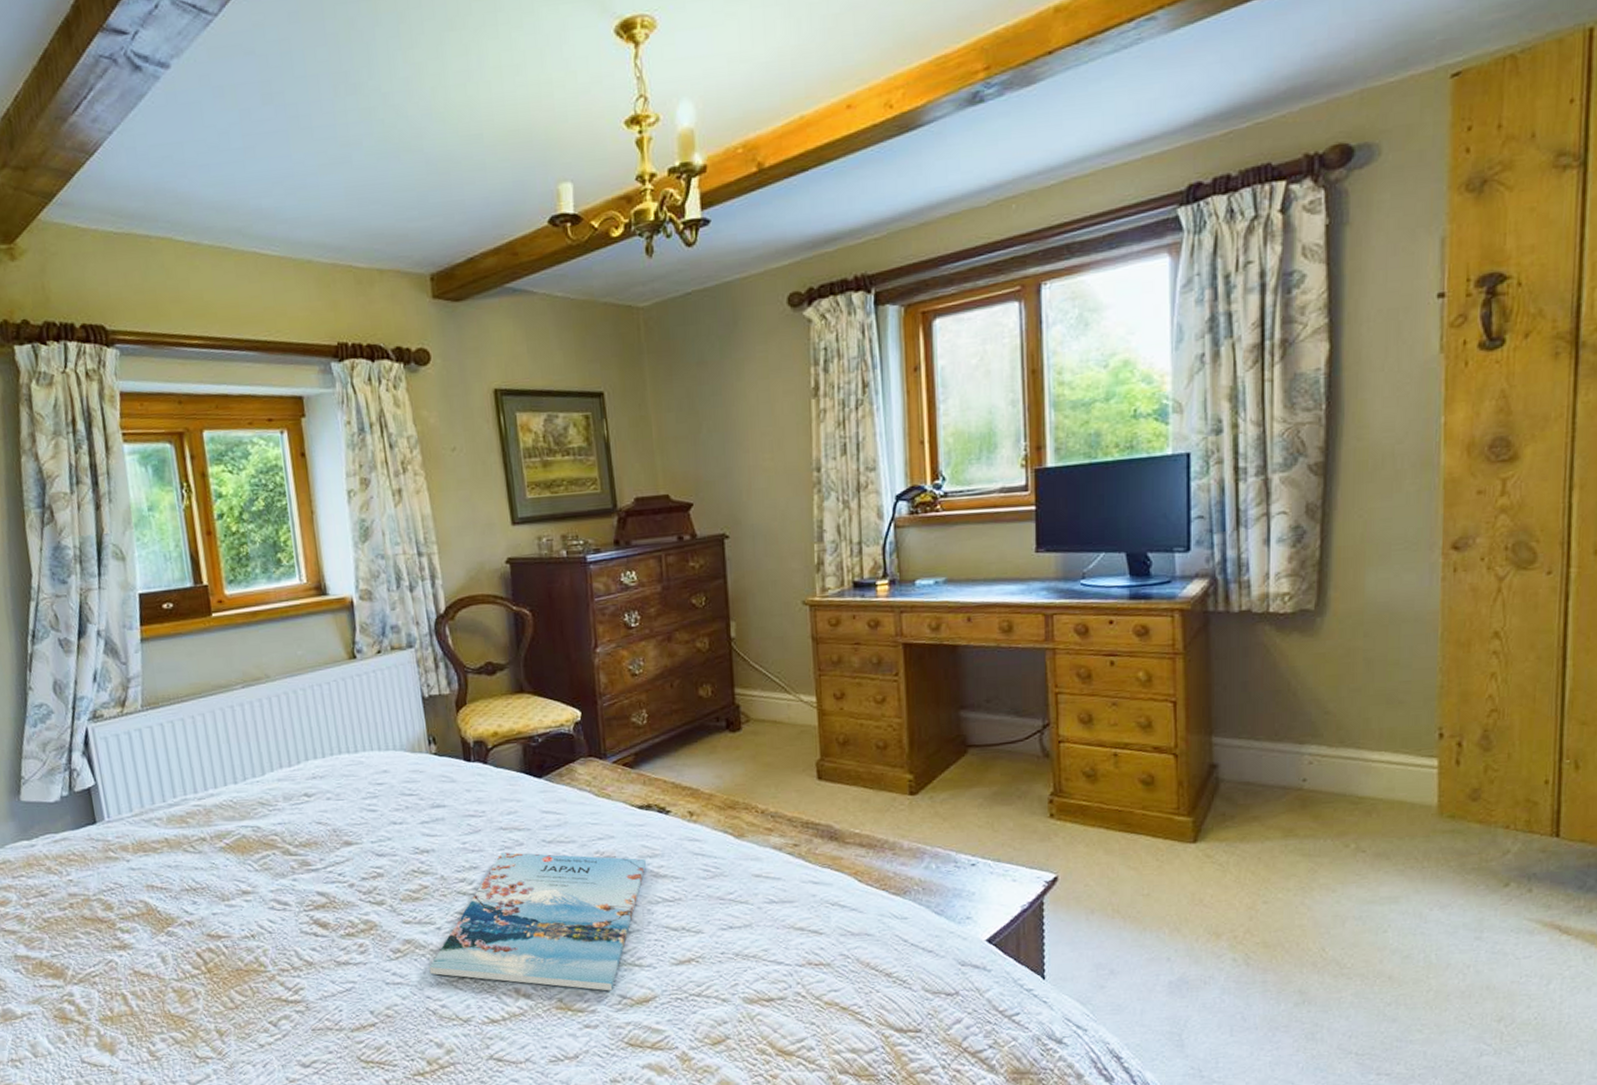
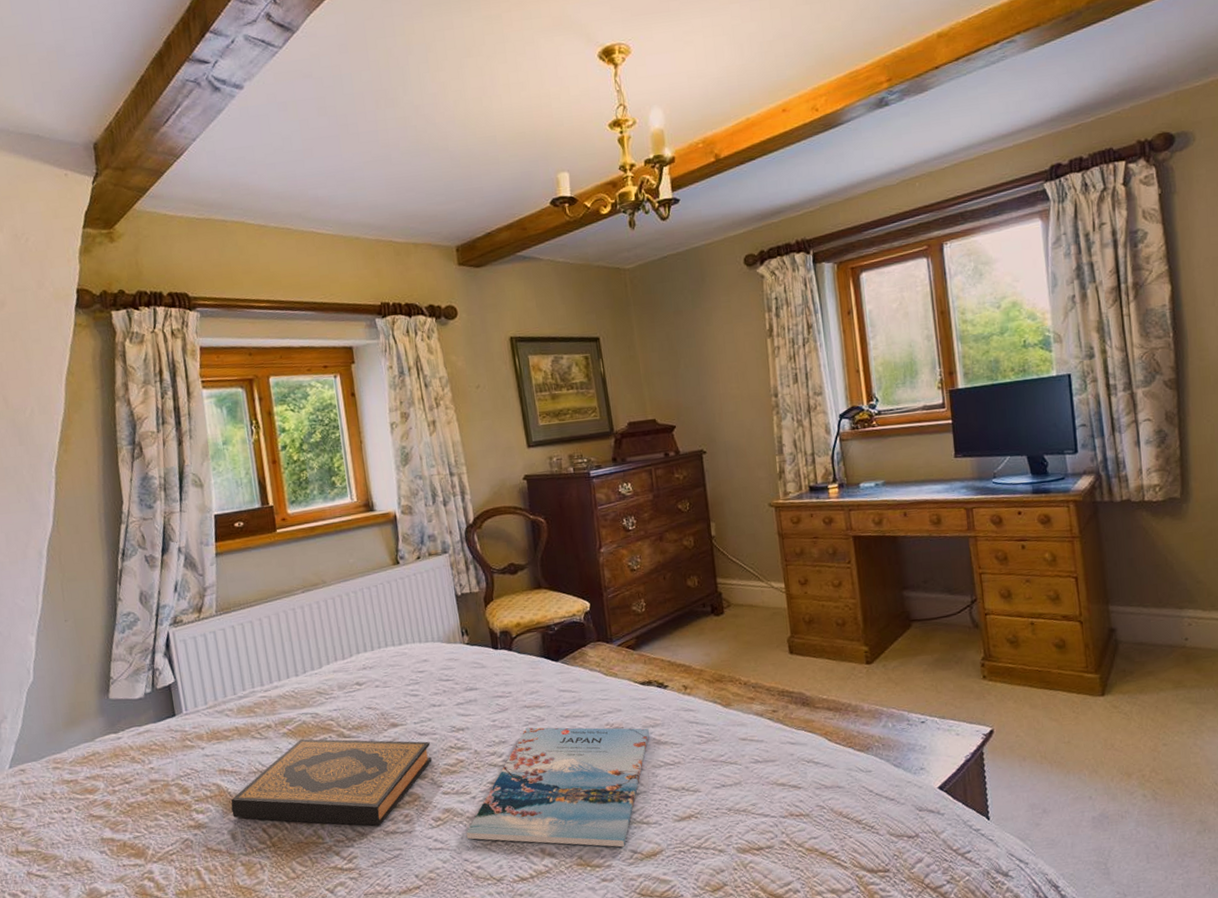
hardback book: none [160,854,391,955] -> present [231,738,432,826]

